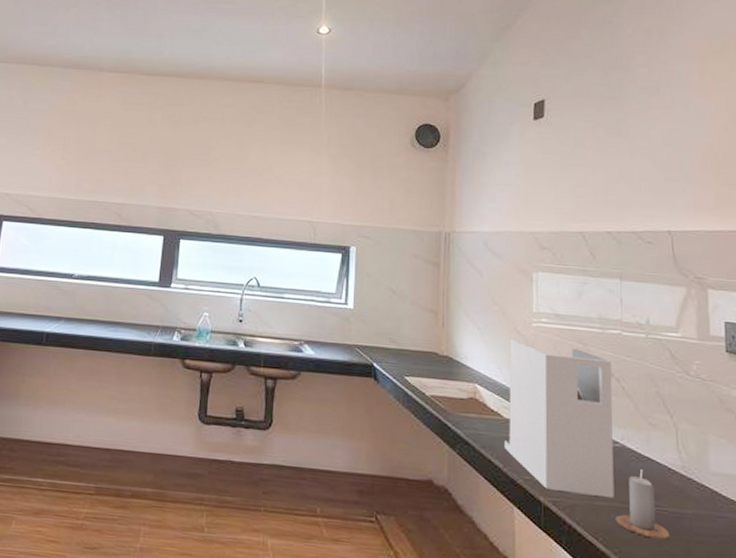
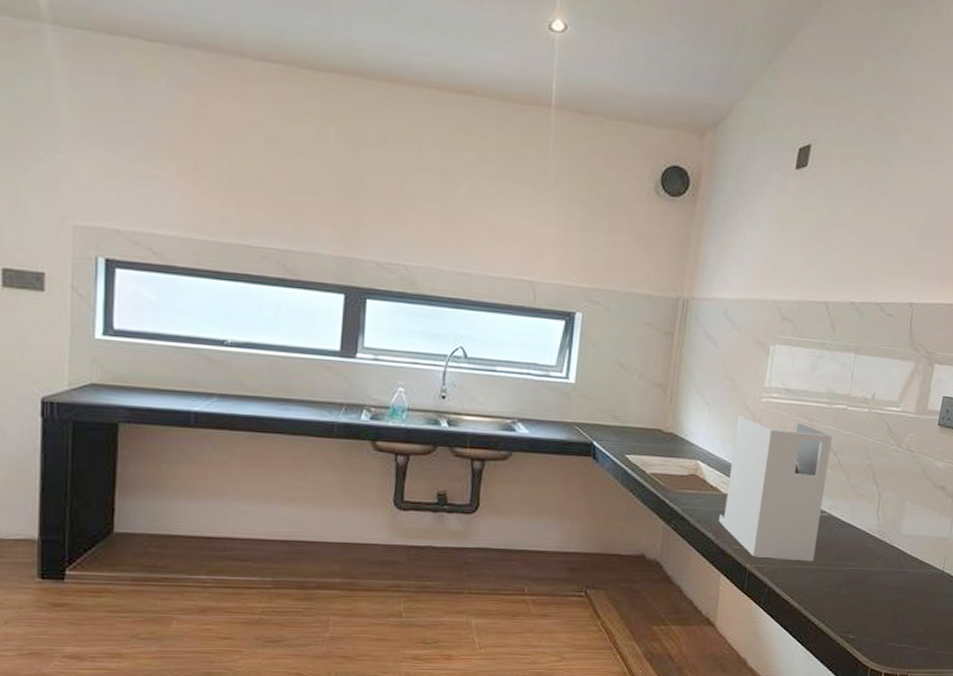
candle: present [615,469,670,540] -> none [811,535,857,594]

